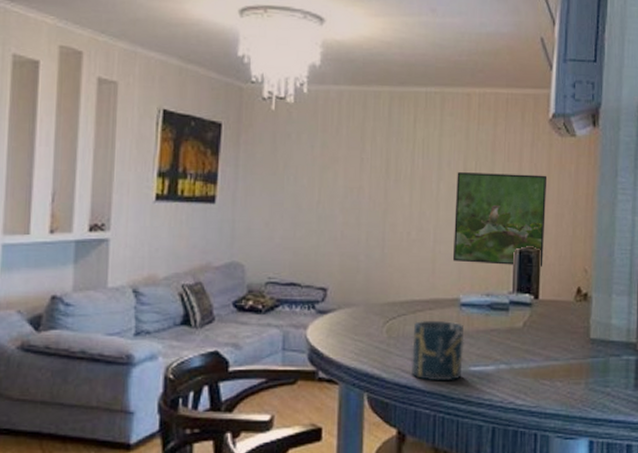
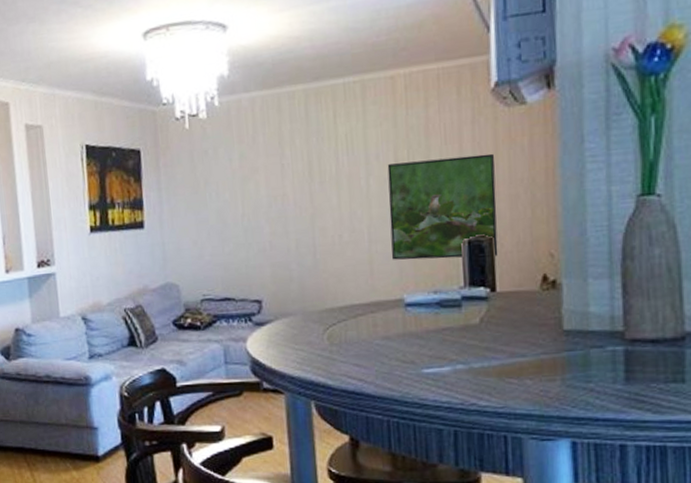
cup: present [411,321,464,381] -> none [356,323,414,386]

